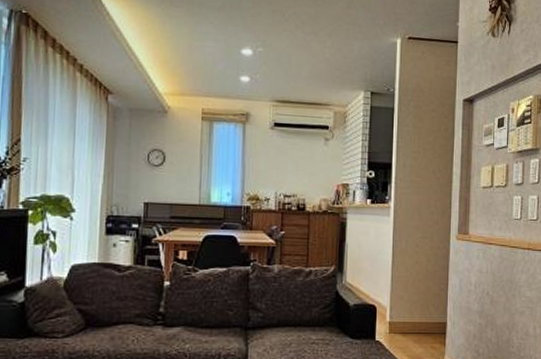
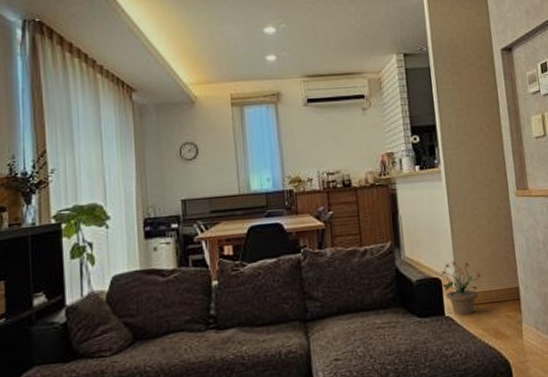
potted plant: none [375,291,414,342] -> present [440,261,482,316]

